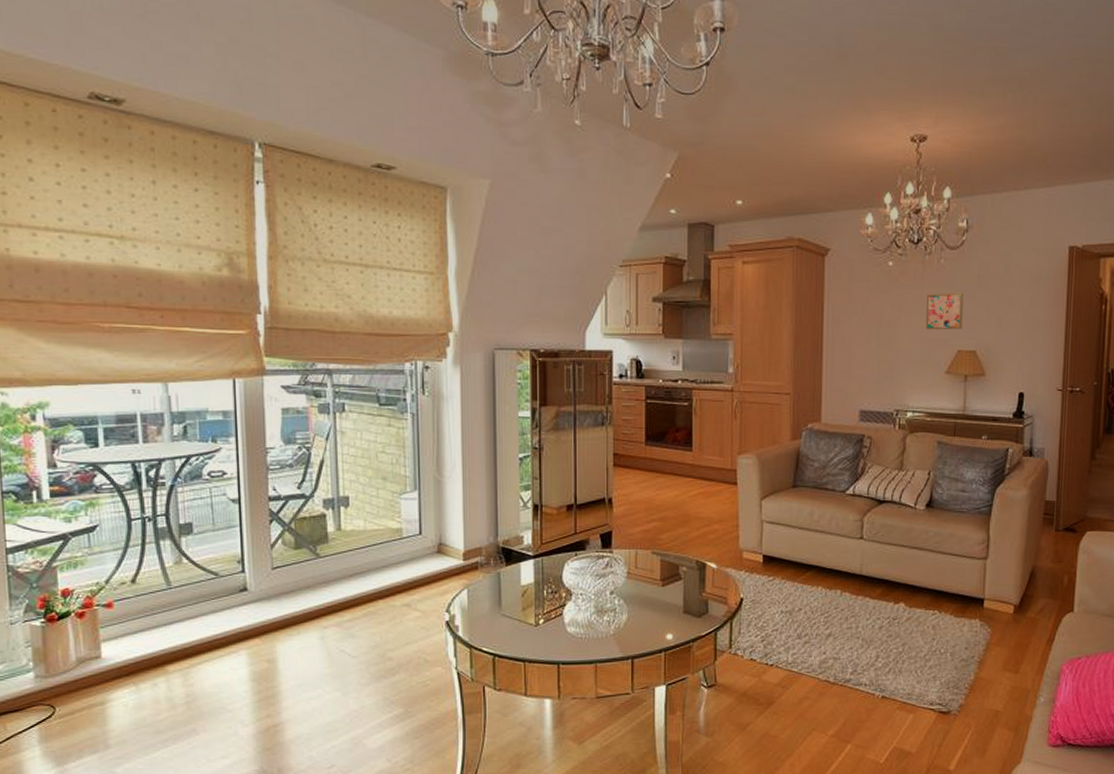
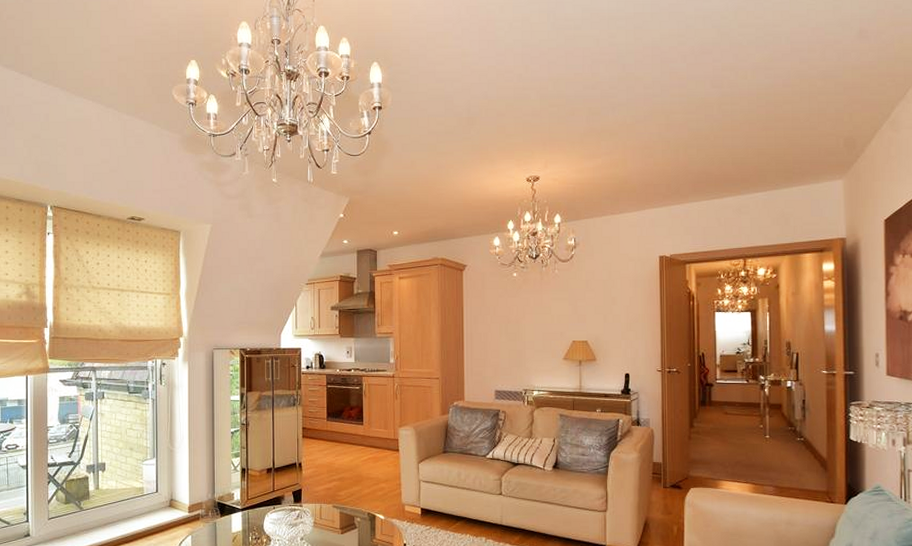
wall art: present [926,292,964,330] -> none [546,295,575,326]

